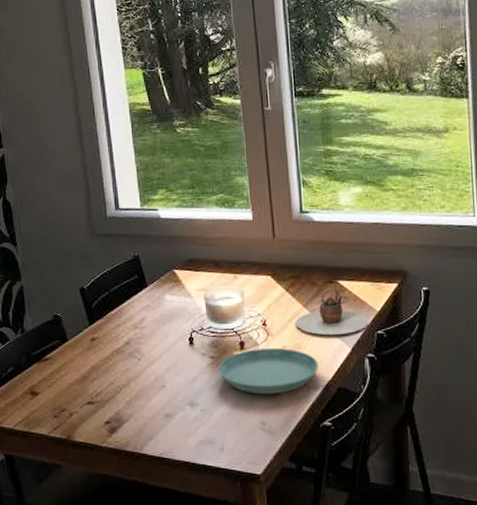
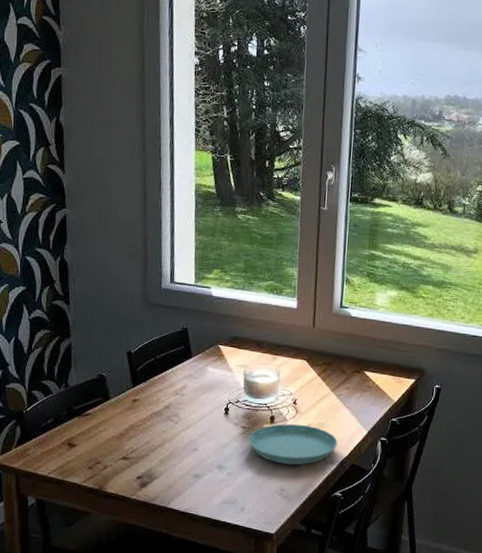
teapot: present [296,289,369,336] -> none [322,378,386,419]

